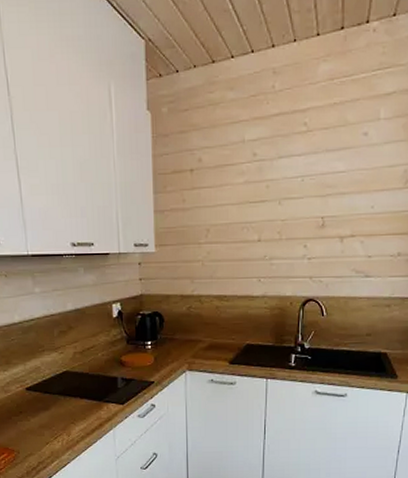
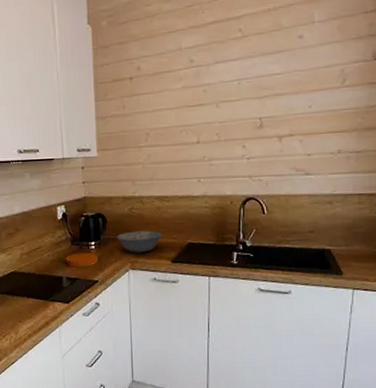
bowl: none [175,330,220,354] -> present [117,230,162,253]

